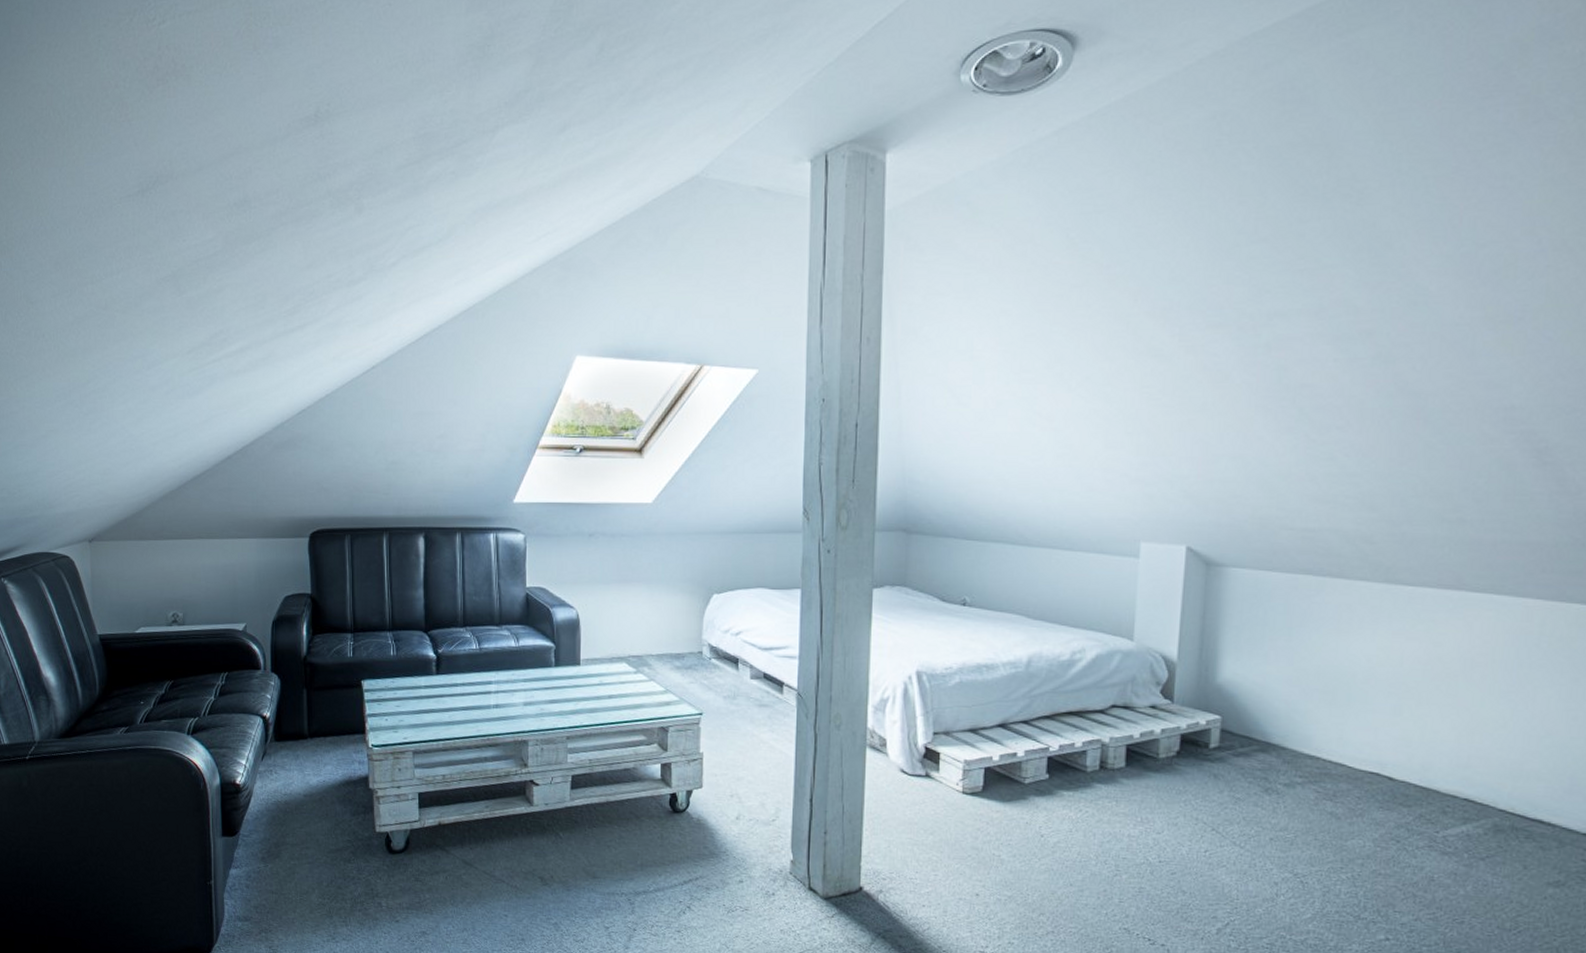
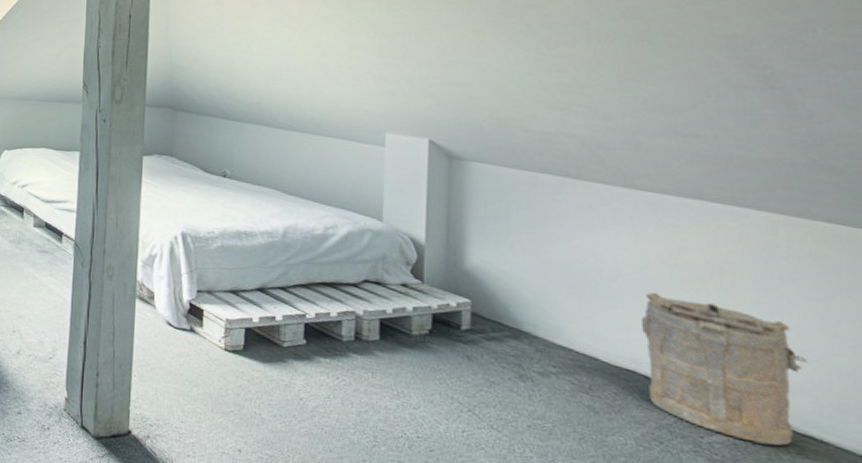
laundry hamper: none [1389,692,1545,833] -> present [640,292,807,446]

